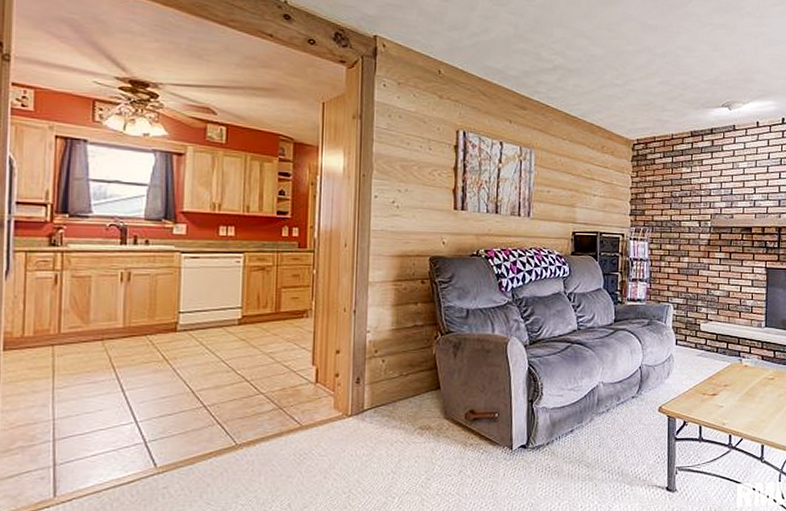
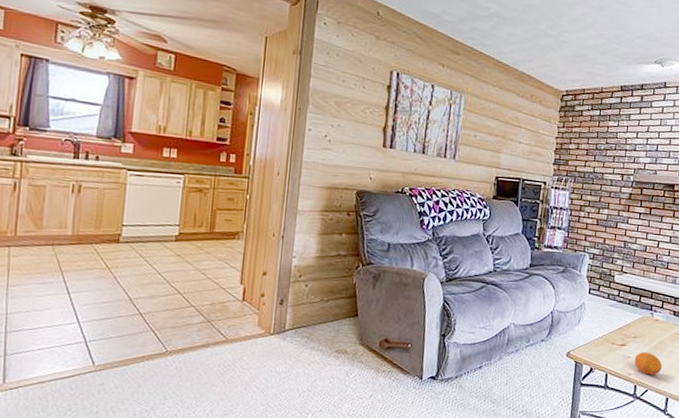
fruit: none [726,399,755,423] -> present [634,351,663,375]

